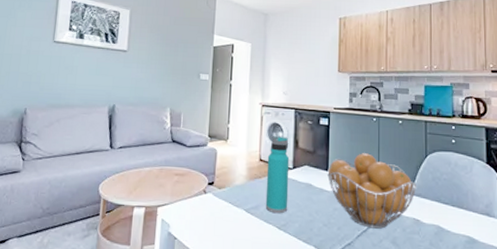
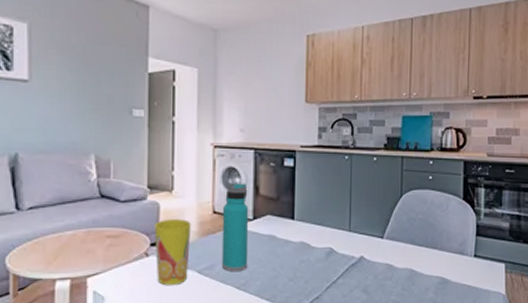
cup: none [212,163,242,221] -> present [154,219,192,286]
fruit basket: present [327,153,417,229] -> none [293,196,391,279]

